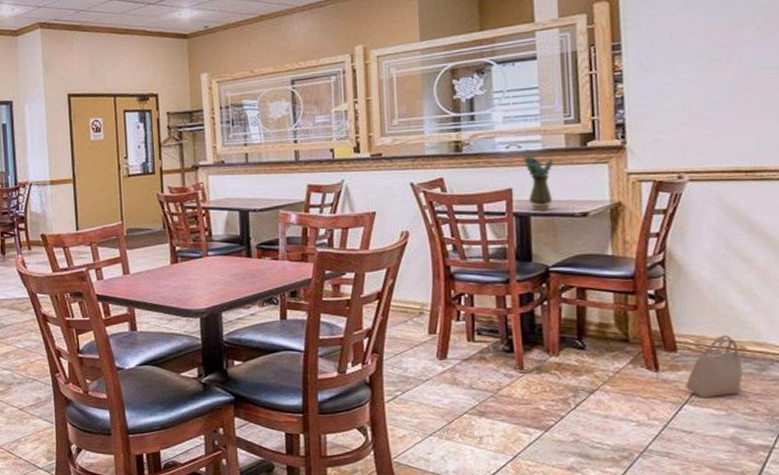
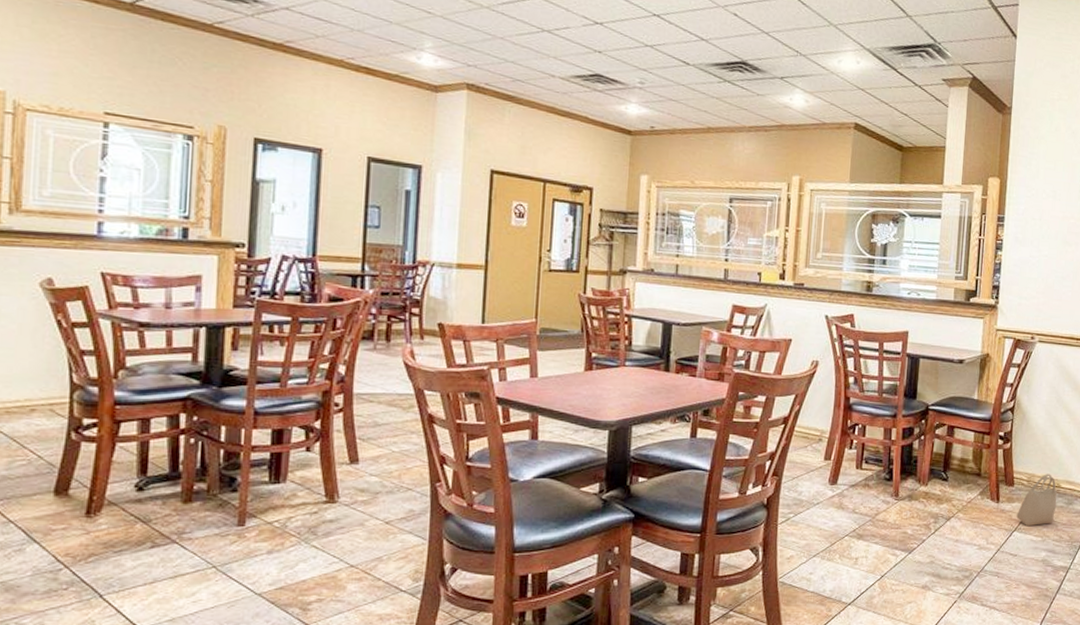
vase: present [522,154,553,212] -> none [920,301,943,355]

